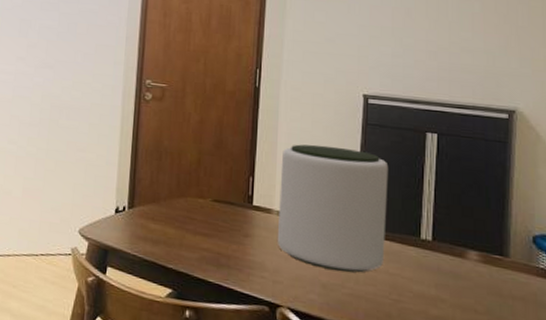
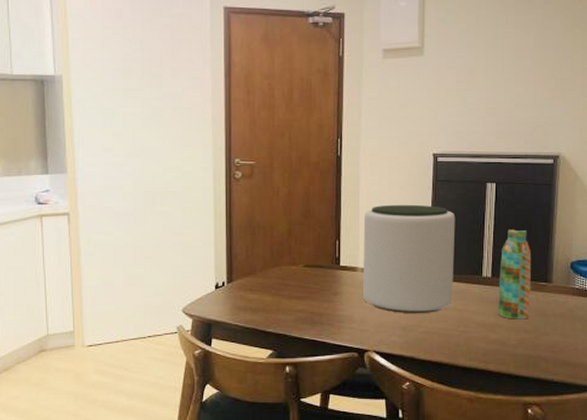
water bottle: none [440,188,482,297] -> present [498,229,531,320]

